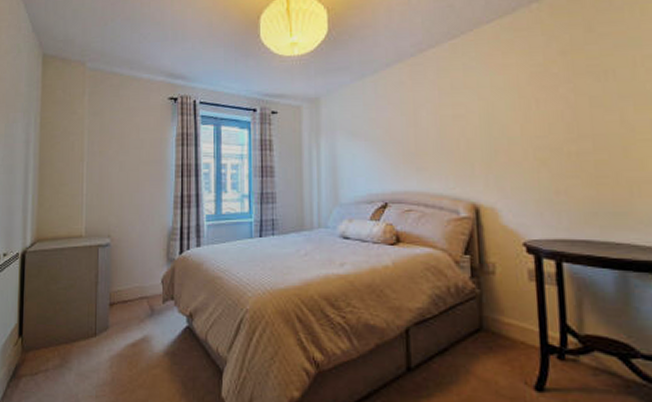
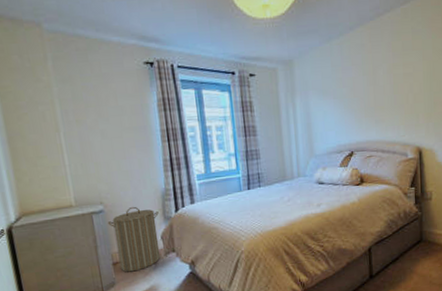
laundry hamper: none [111,243,163,316] -> present [107,206,161,272]

